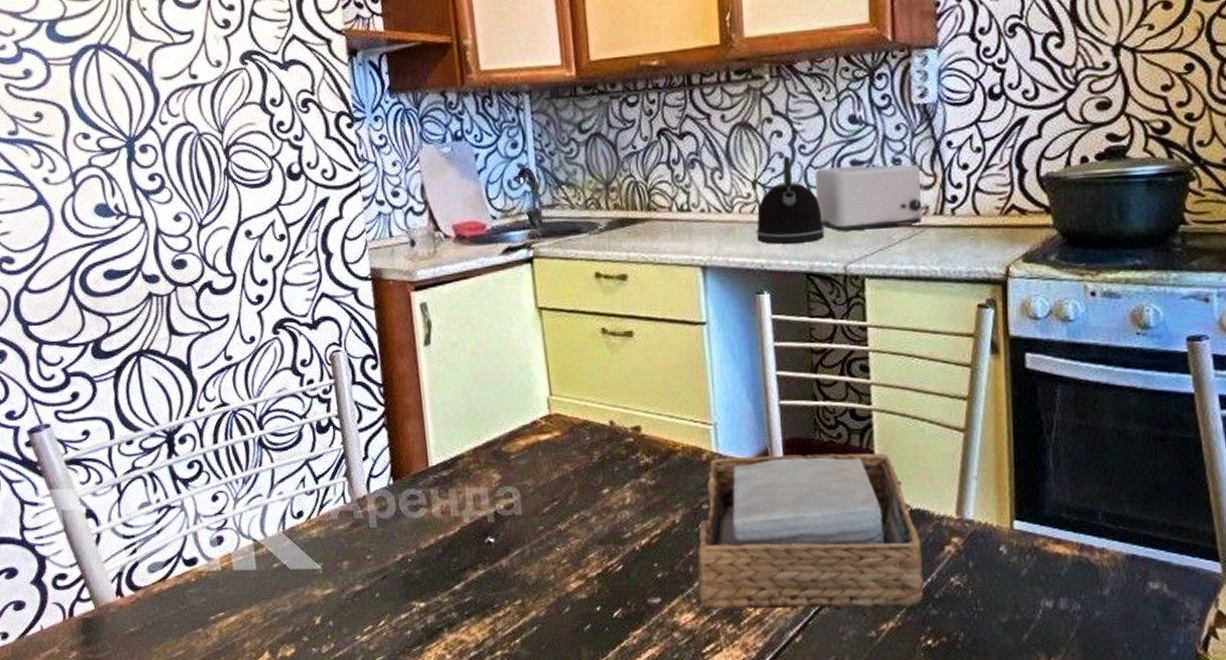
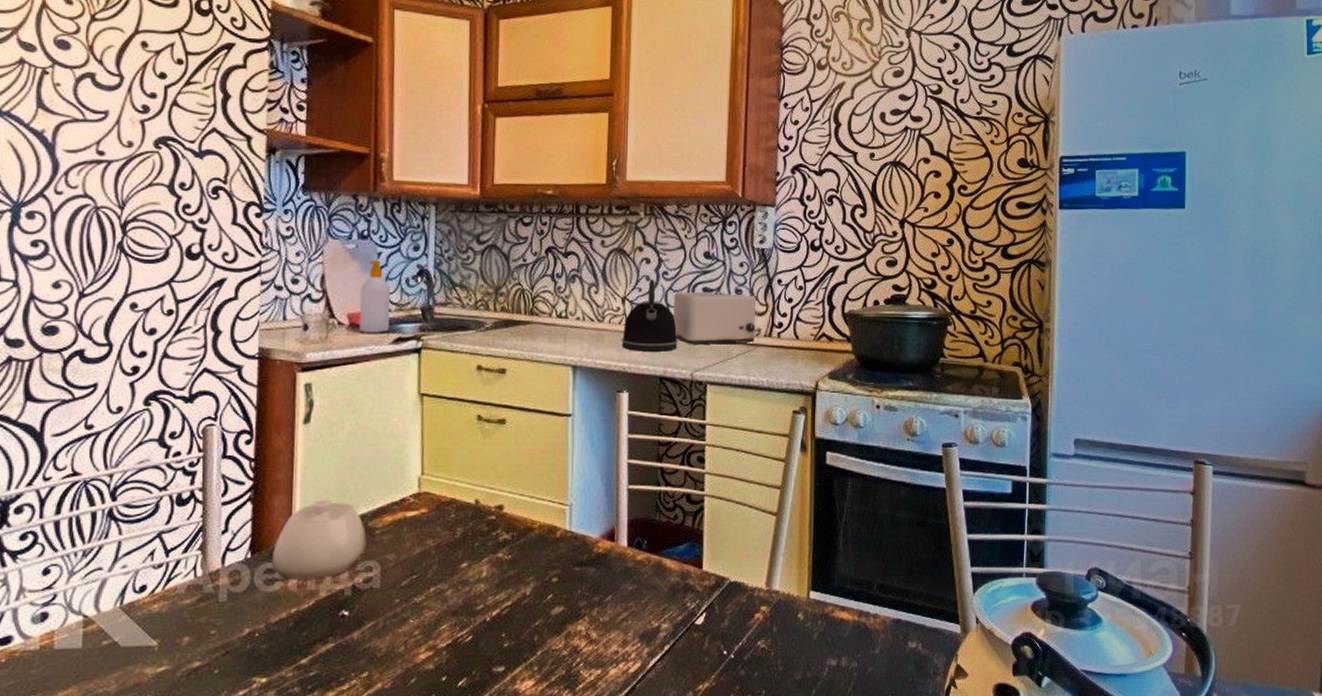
sugar bowl: none [412,423,503,506] -> present [271,499,367,580]
soap bottle: none [462,162,498,245] -> present [359,260,391,333]
napkin holder: present [697,453,925,609] -> none [540,532,737,675]

